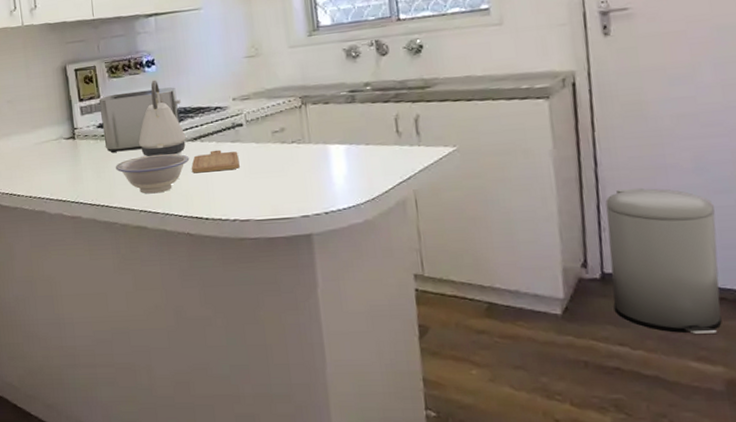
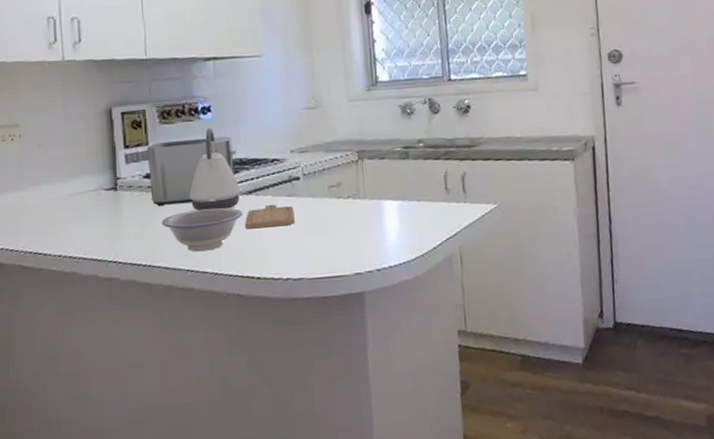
pedal bin: present [605,187,722,335] -> none [617,243,704,376]

